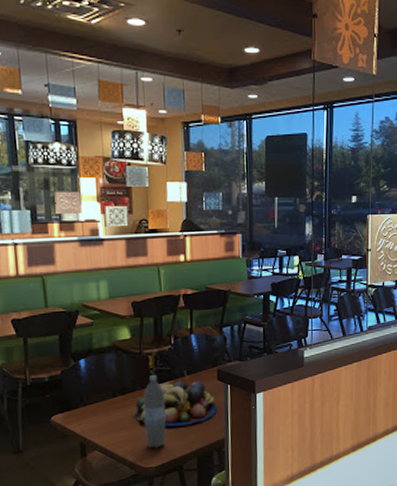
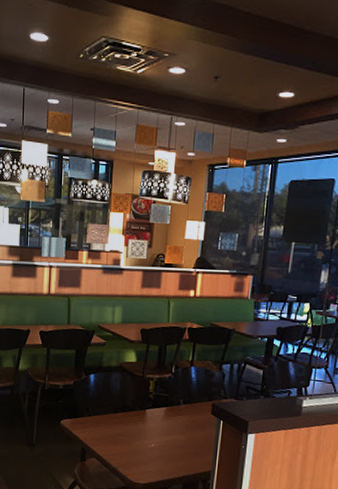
fruit bowl: present [135,381,218,427] -> none [131,408,208,452]
water bottle: present [143,374,167,448] -> none [138,398,160,467]

